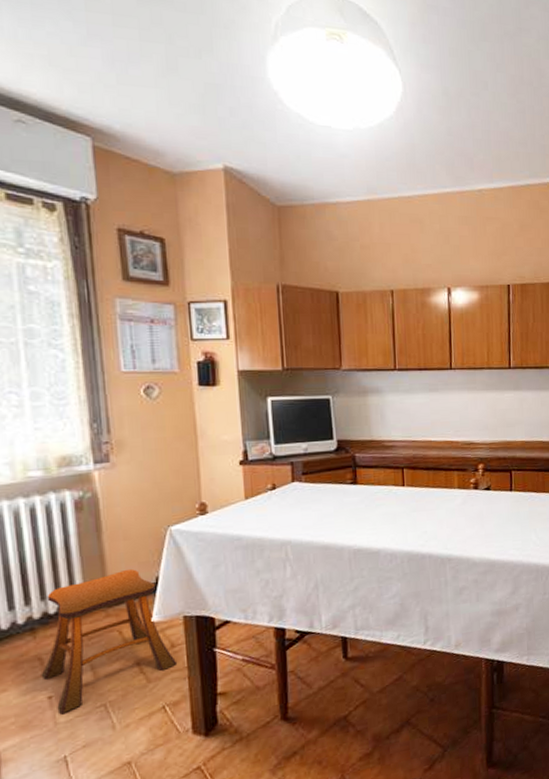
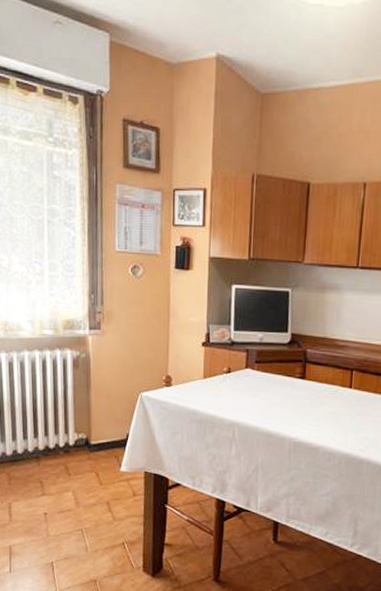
stool: present [41,568,178,714] -> none [41,423,137,529]

